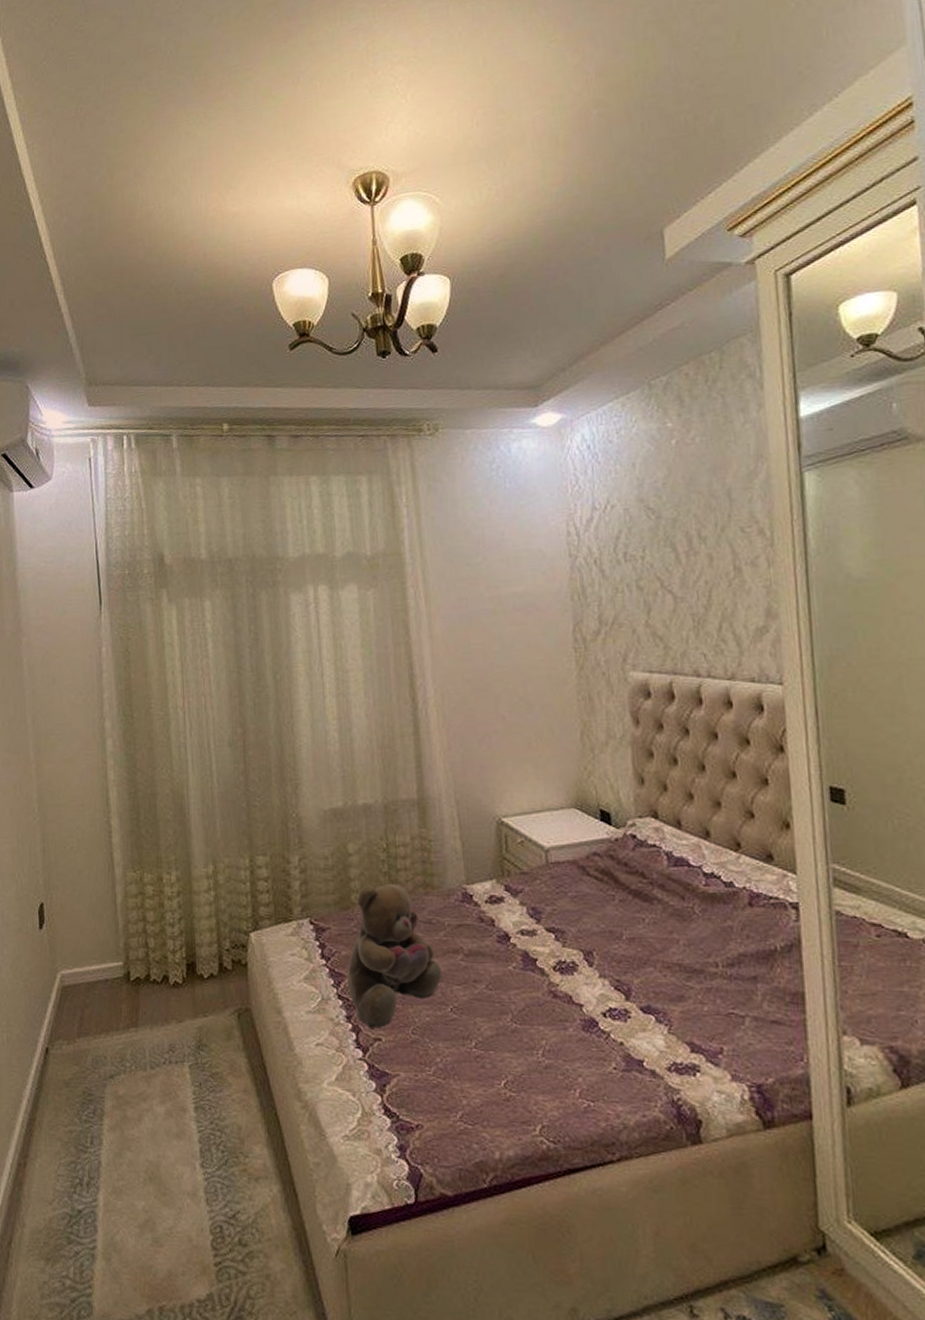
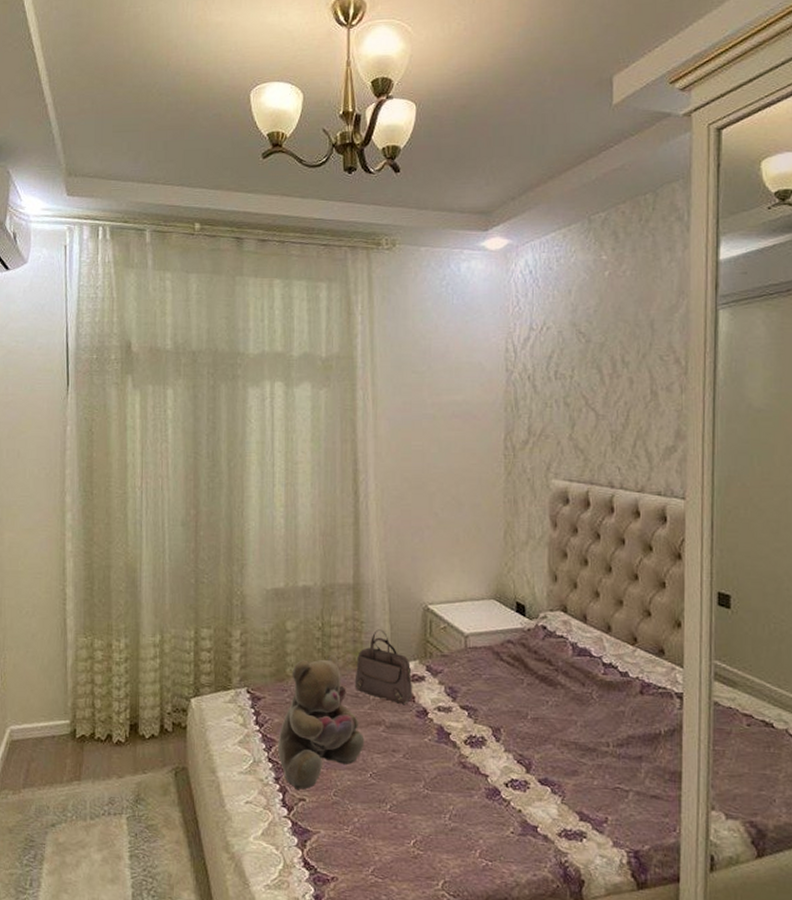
handbag: none [426,847,491,929] -> present [354,629,412,704]

